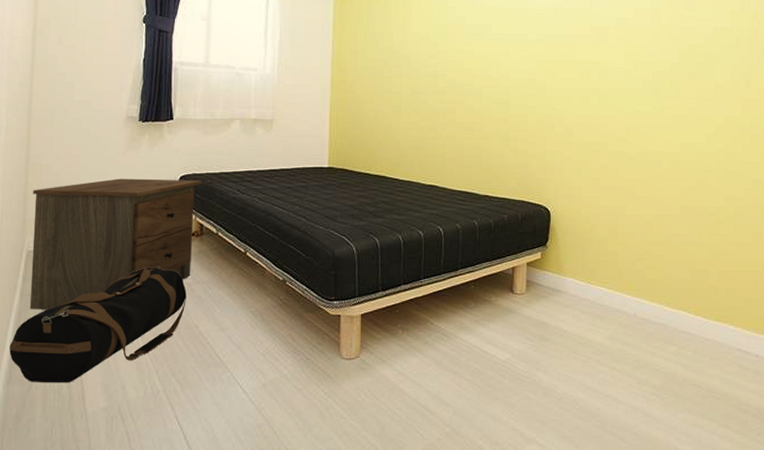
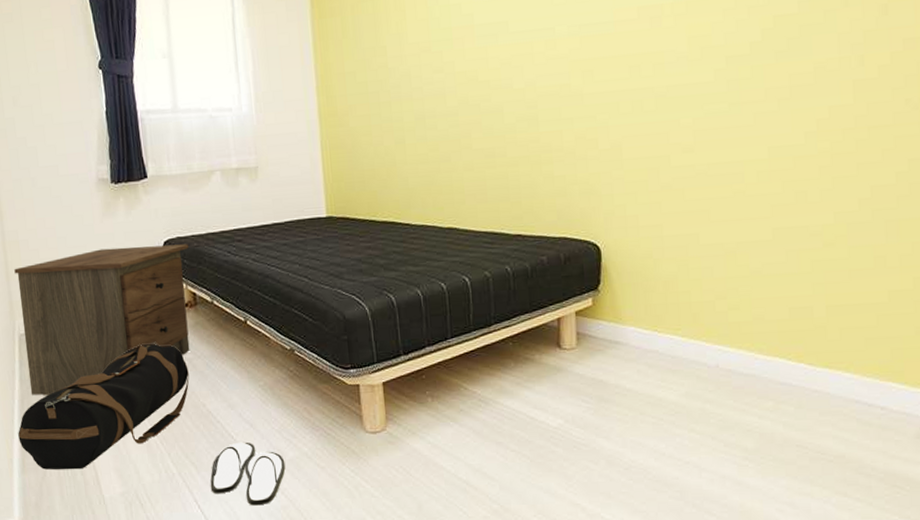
slippers: none [192,363,265,424] -> present [210,442,286,506]

